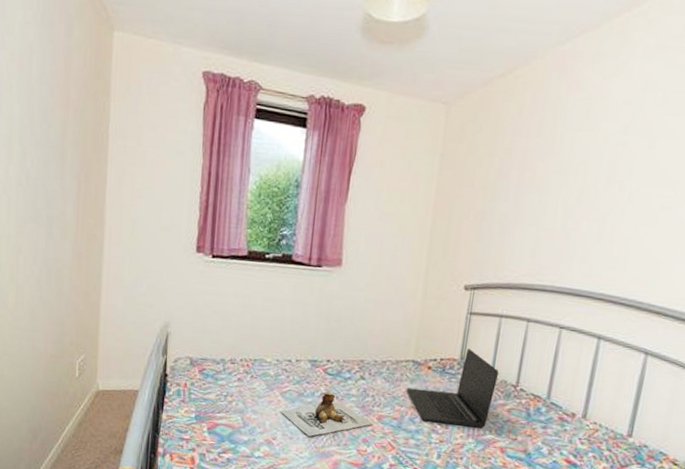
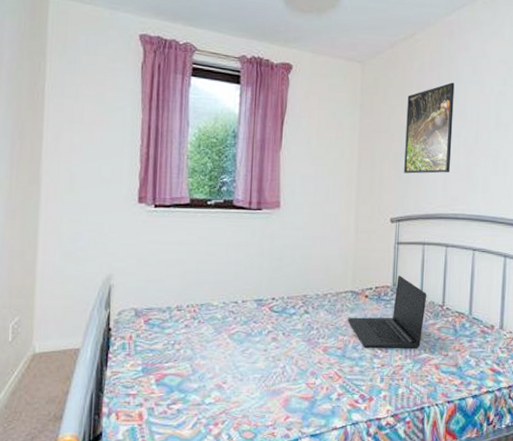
teddy bear: present [281,391,374,437] -> none [230,328,320,377]
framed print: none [486,129,560,238] -> present [404,82,455,174]

